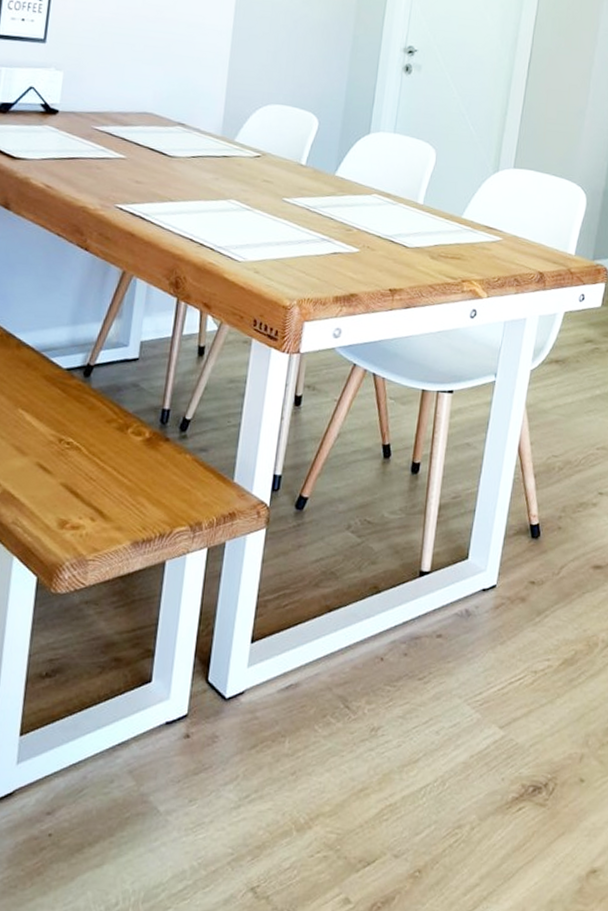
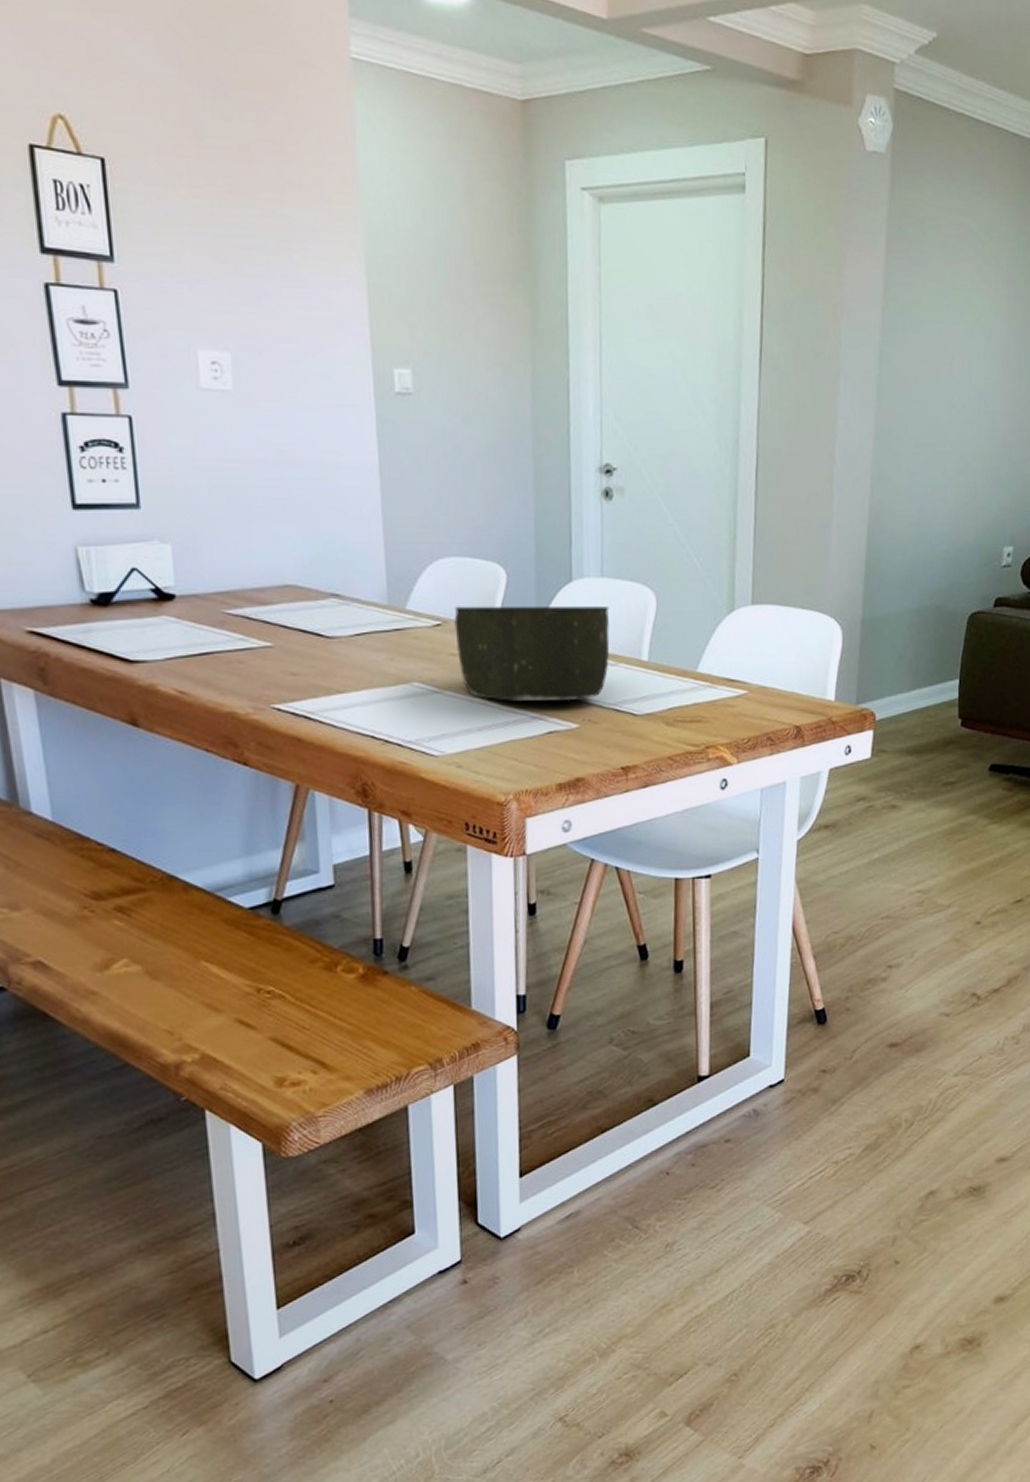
bowl: none [270,143,397,229] -> present [454,605,610,701]

